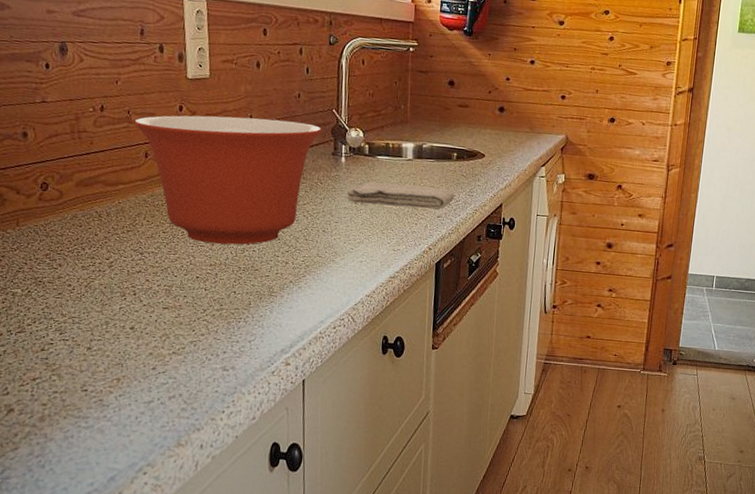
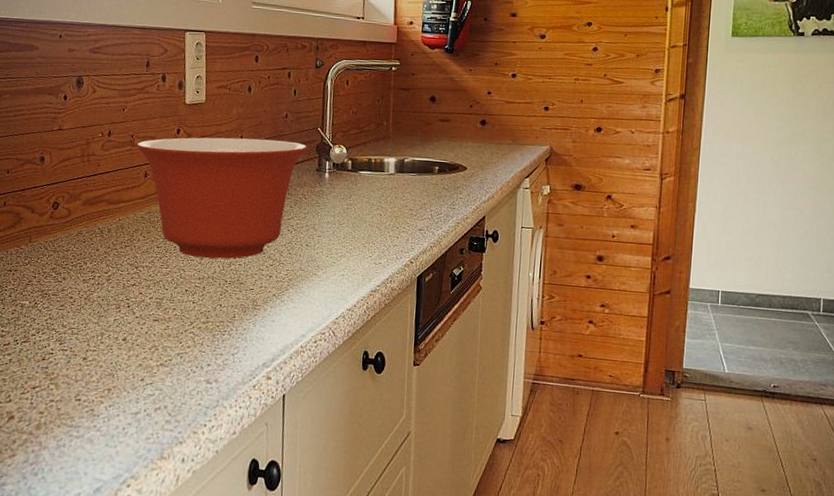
washcloth: present [346,182,455,210] -> none [329,196,436,224]

